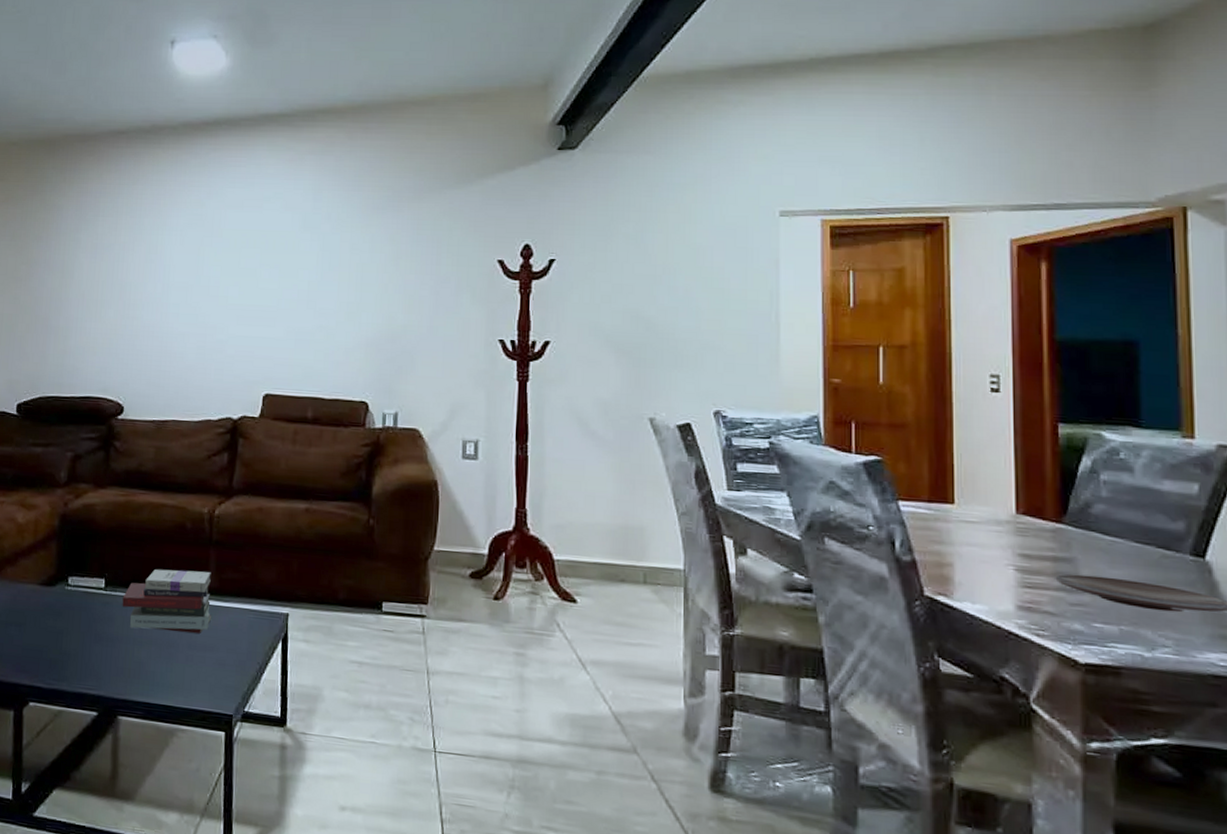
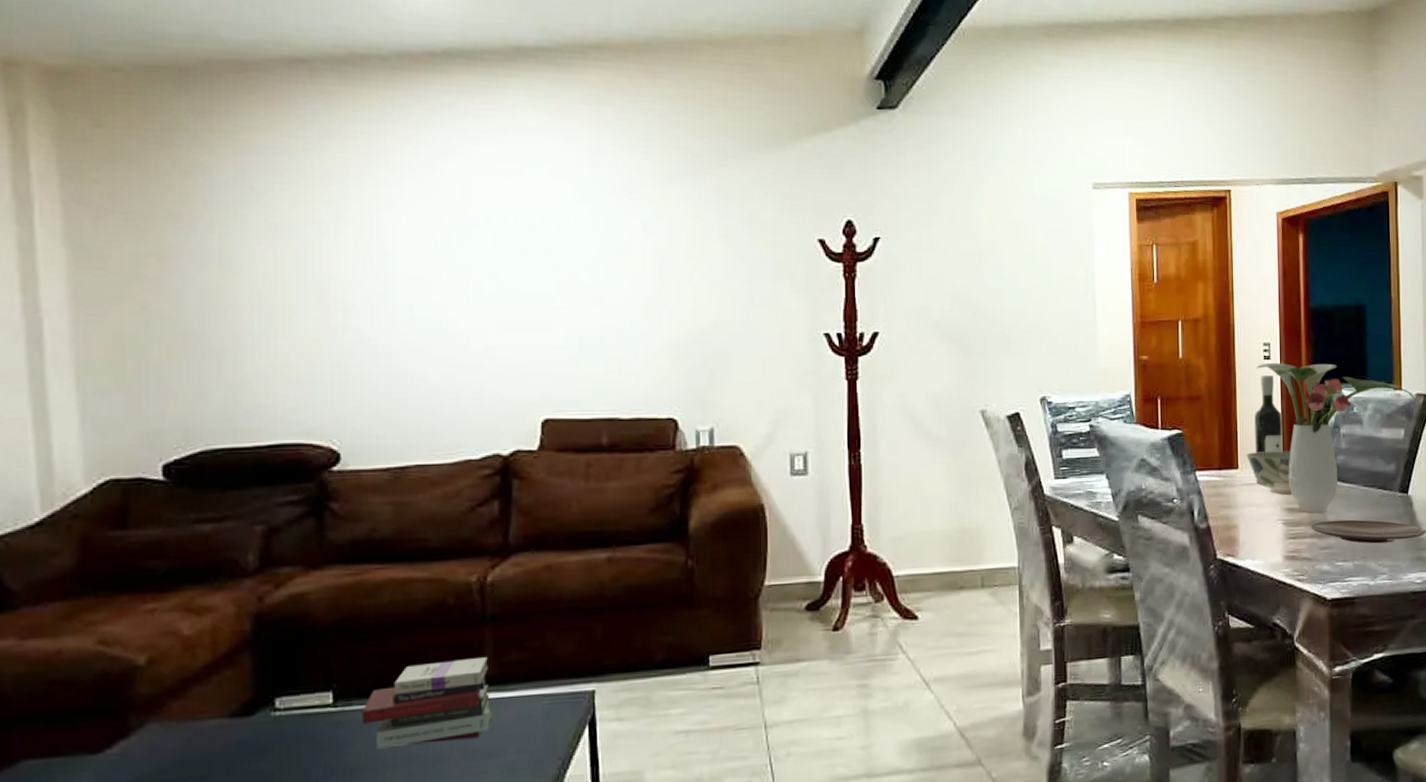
bowl: none [965,488,1030,541] -> present [1246,451,1293,496]
bottle: none [977,409,1016,523] -> present [1255,376,1283,484]
flower arrangement: none [980,395,1217,566] -> present [1256,361,1416,513]

